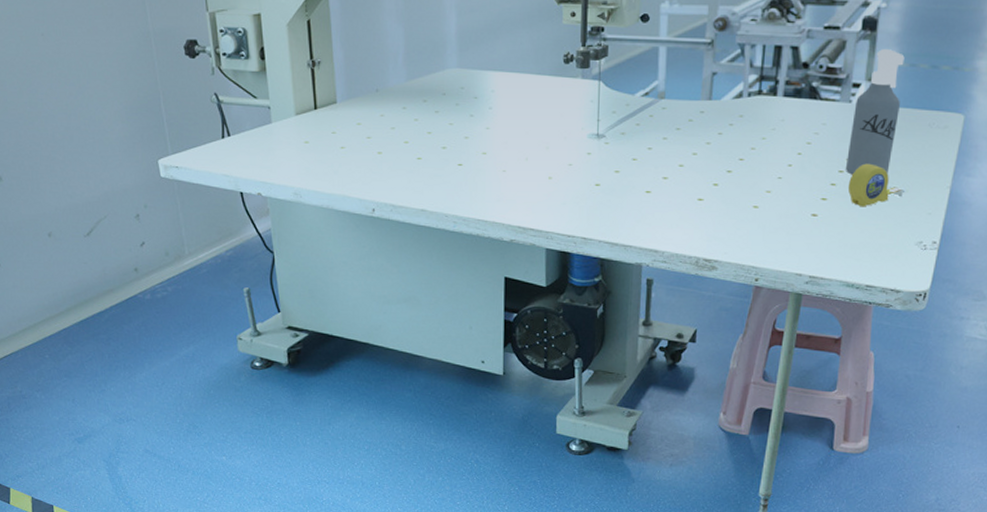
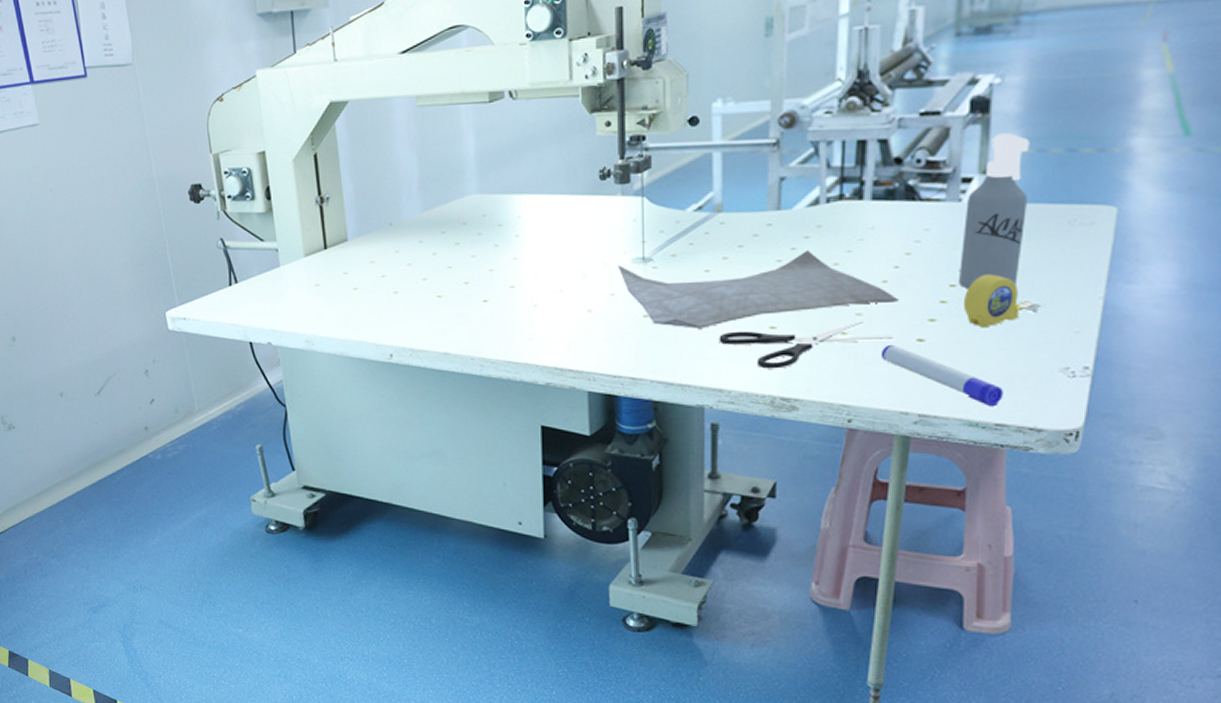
fabric swatch: none [576,135,799,198] -> present [618,249,898,329]
scissors: none [656,197,795,235] -> present [719,321,894,369]
marker pen: none [783,217,874,272] -> present [880,344,1003,407]

